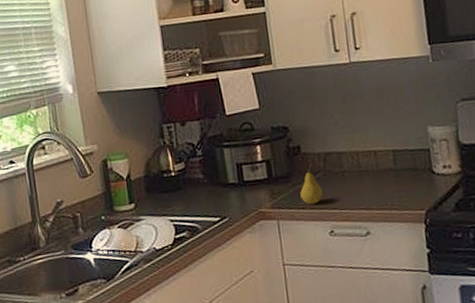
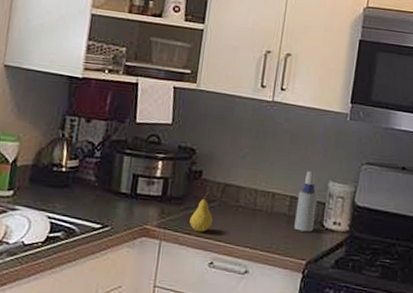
spray bottle: none [399,120,424,183] -> present [294,170,318,232]

